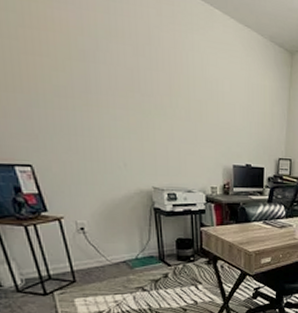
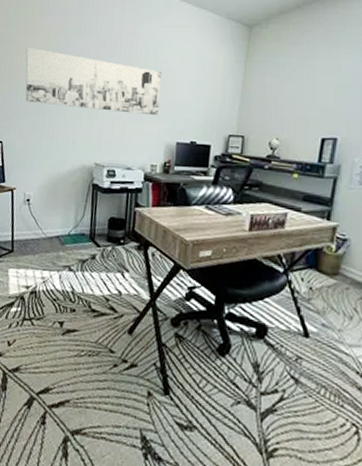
wall art: none [38,45,213,139] -> present [25,47,162,116]

